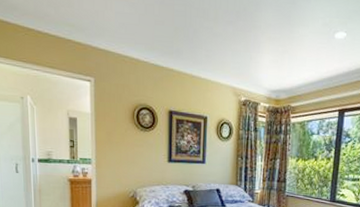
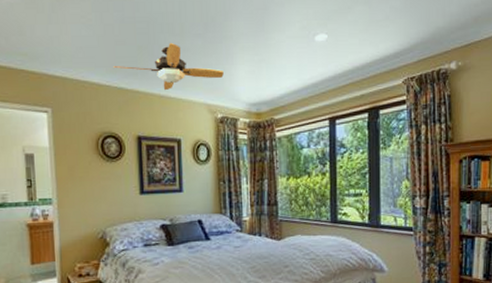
ceiling fan: none [152,26,250,72] -> present [113,42,224,91]

